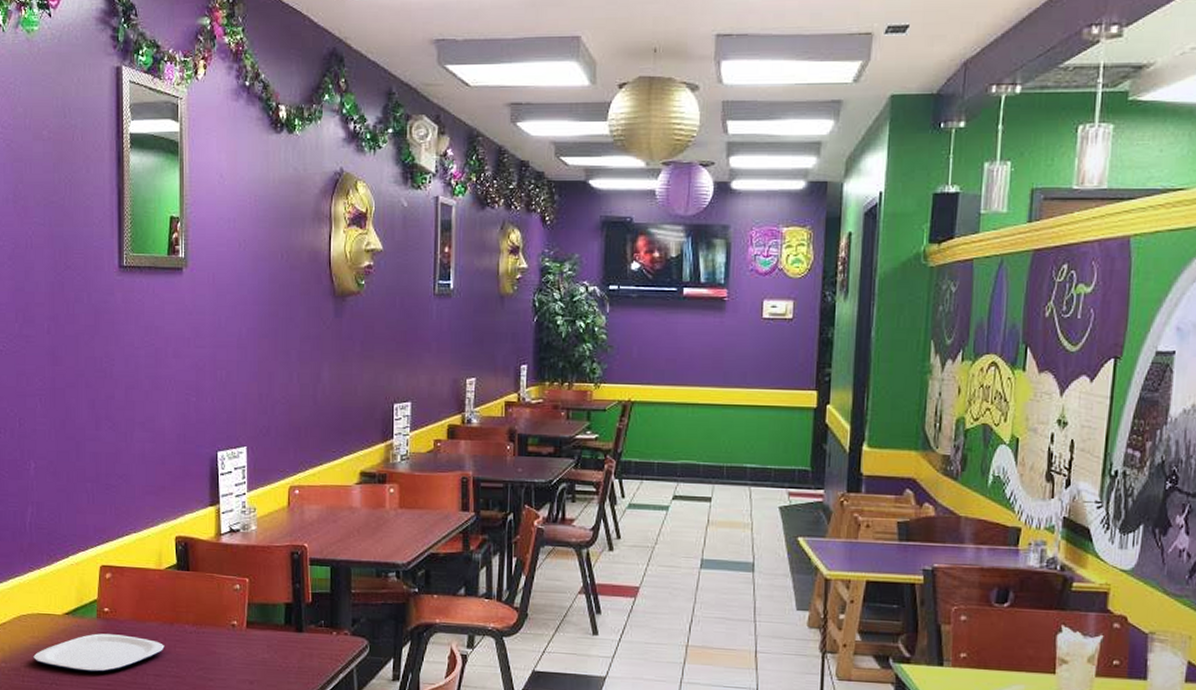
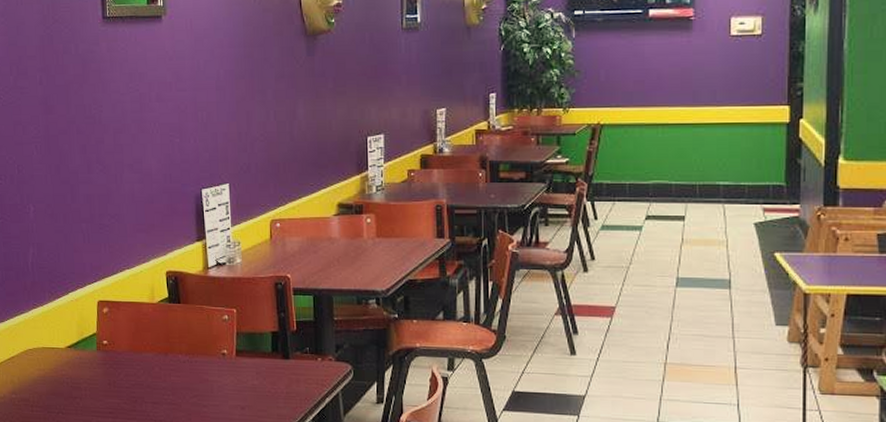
plate: present [33,633,165,672] -> none [40,365,161,401]

